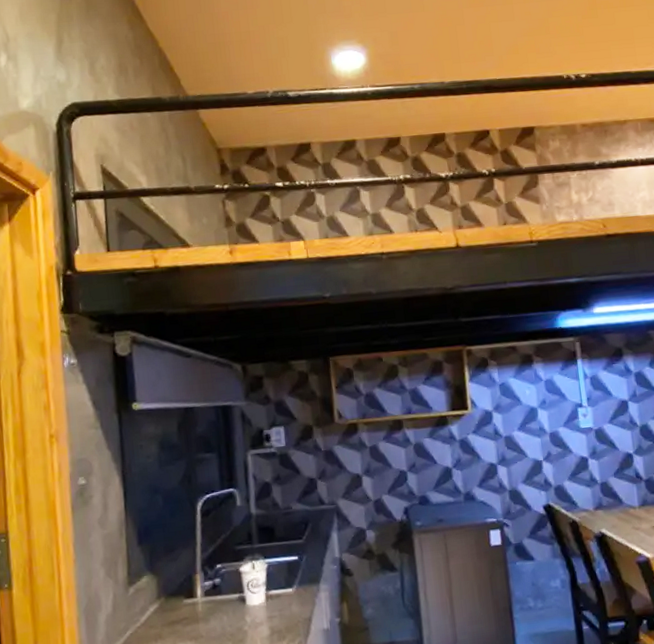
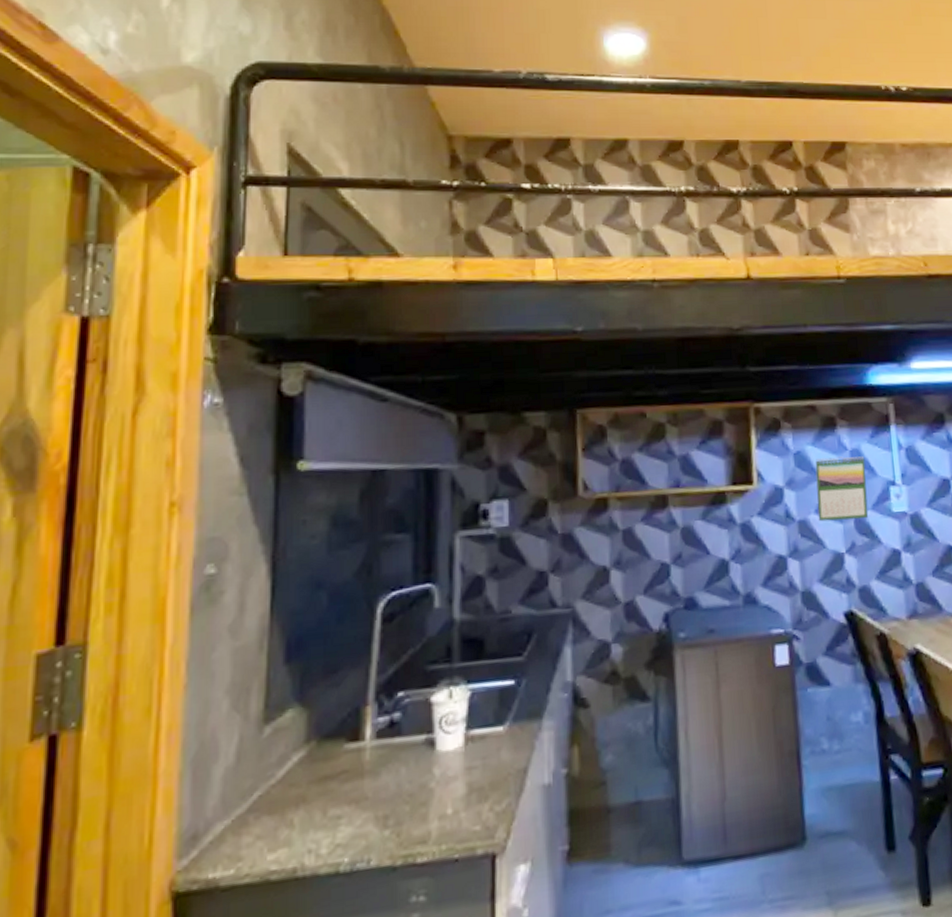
calendar: none [516,385,561,437] -> present [815,456,869,522]

